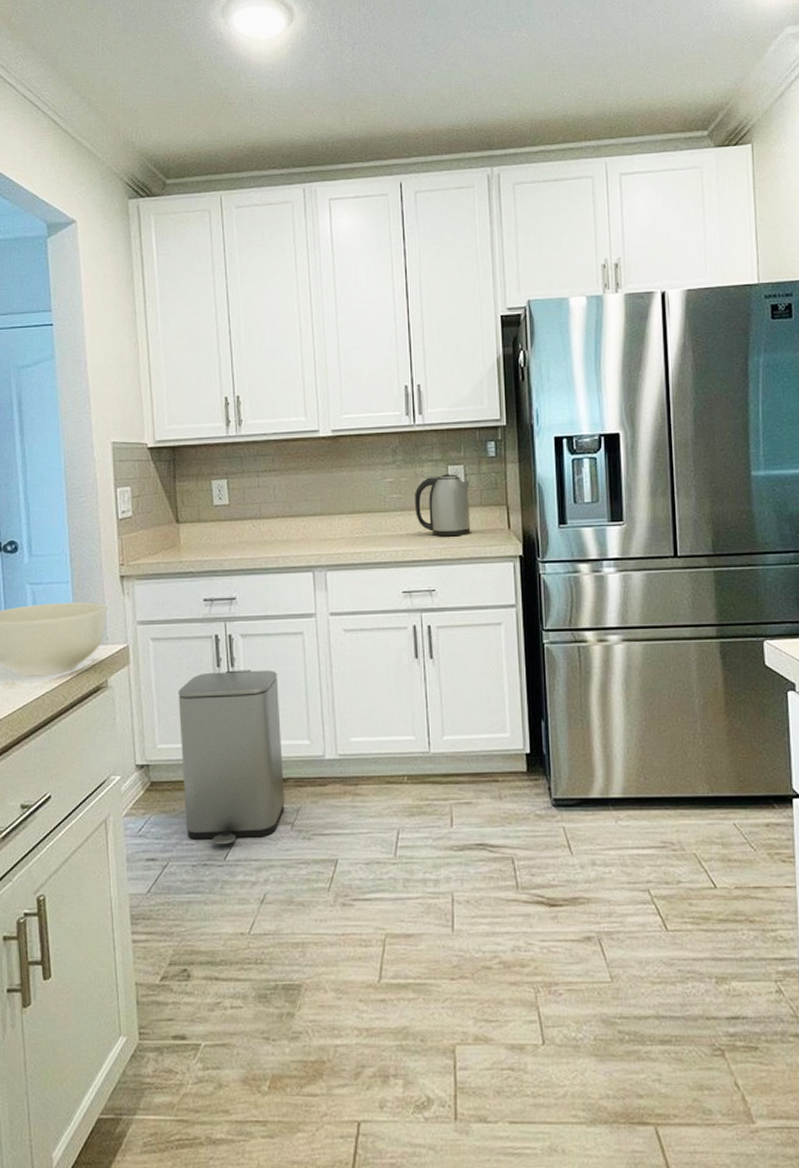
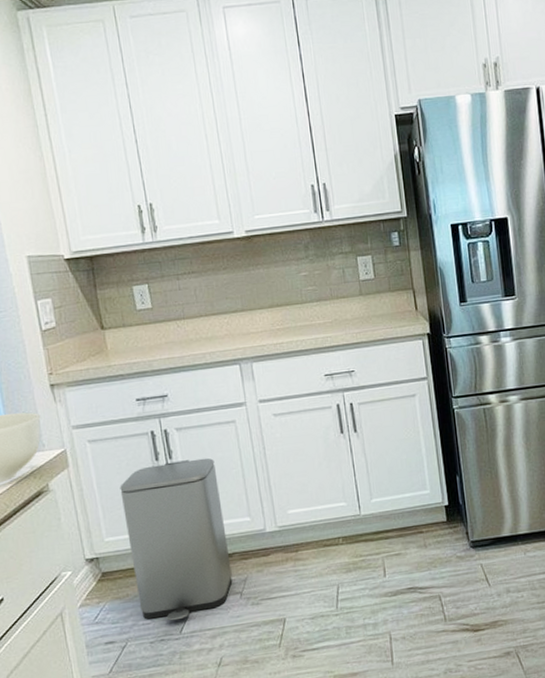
kettle: present [414,474,471,537] -> none [328,264,383,323]

